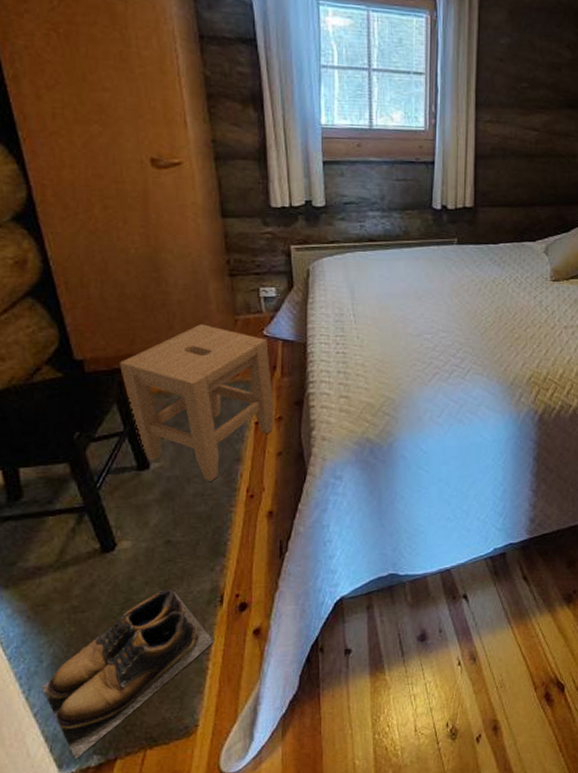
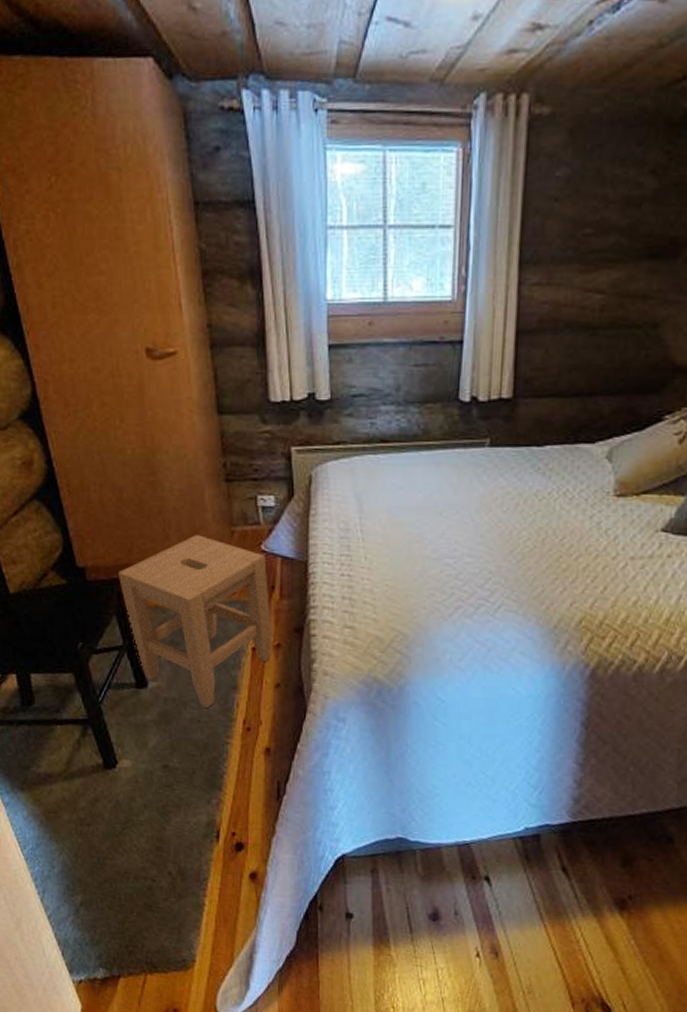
shoes: present [41,589,214,760] -> none [54,815,210,968]

